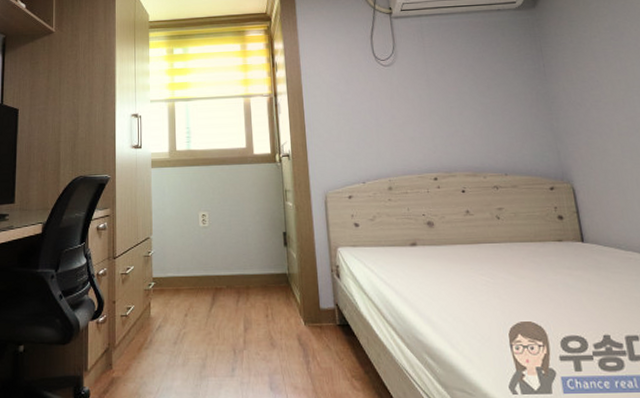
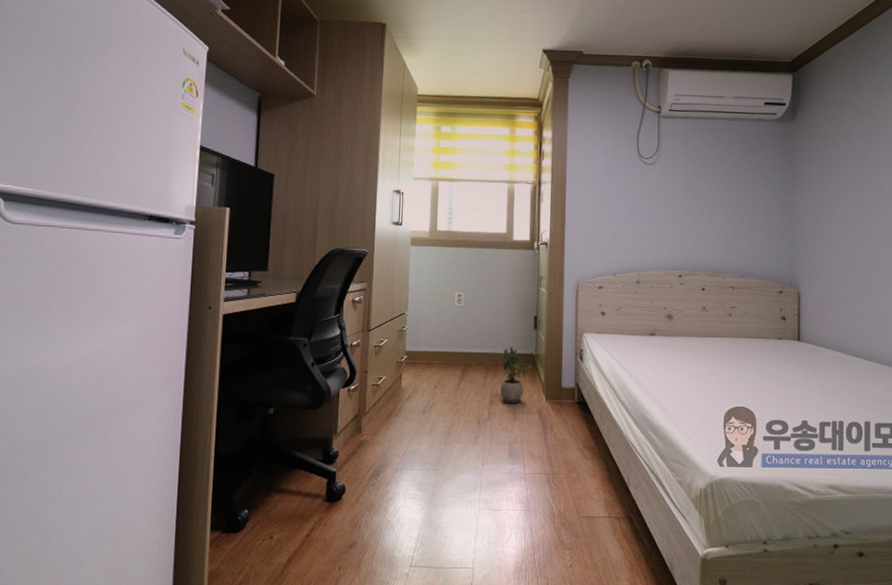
potted plant: none [251,266,286,330] -> present [500,346,533,404]

